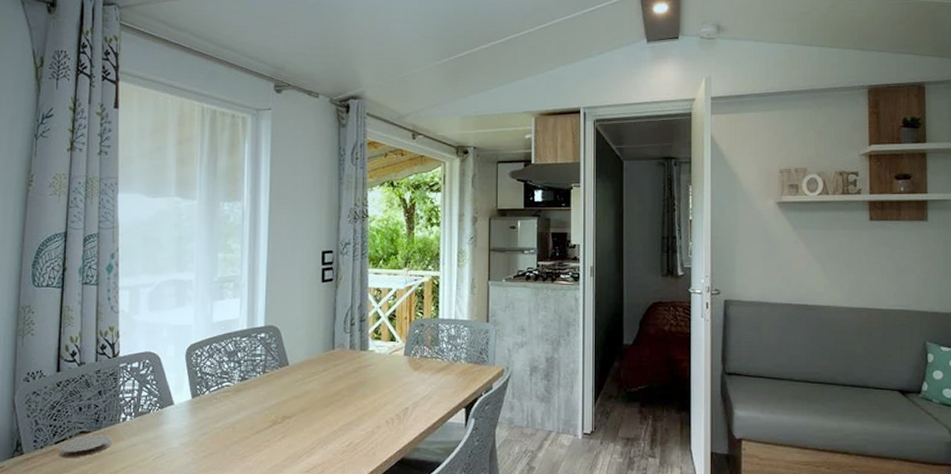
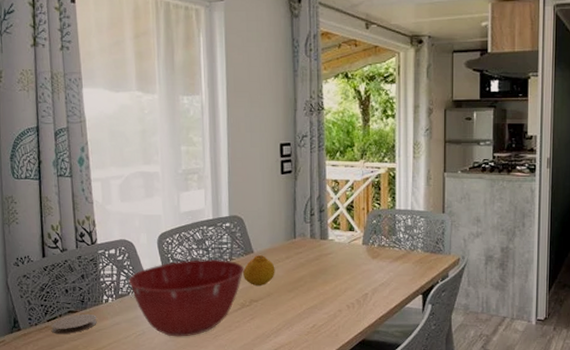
mixing bowl: none [150,371,278,459] -> present [128,258,244,337]
fruit: none [277,368,311,400] -> present [243,255,275,286]

